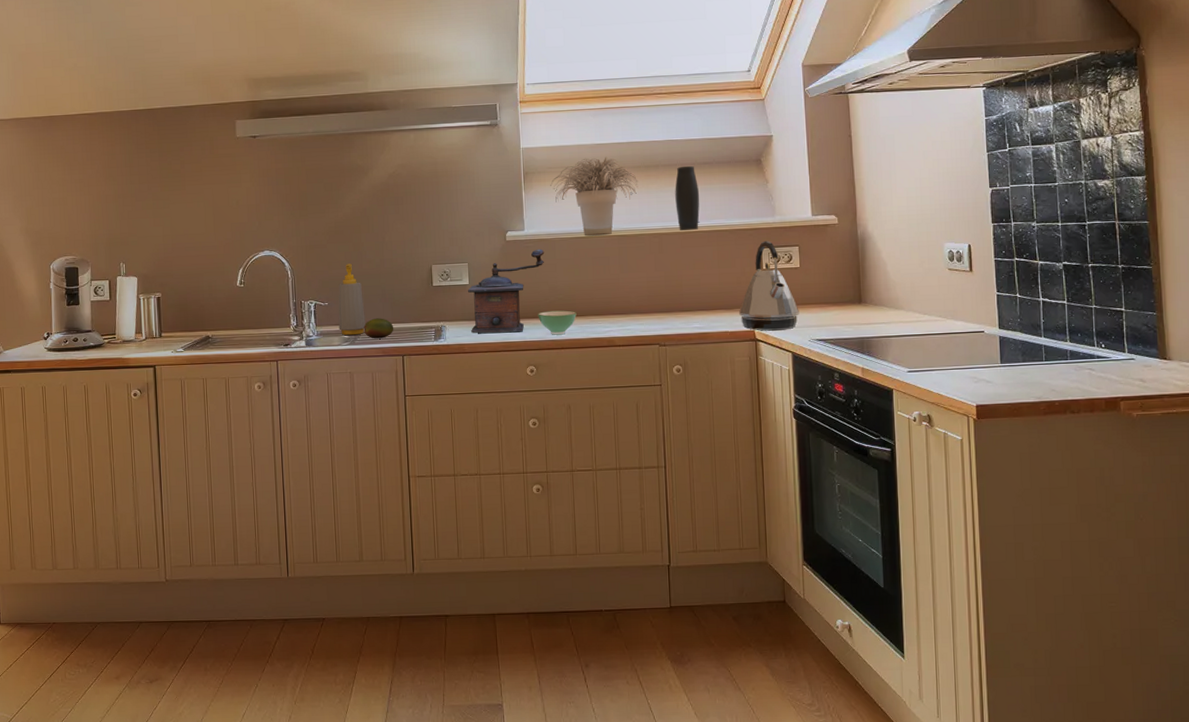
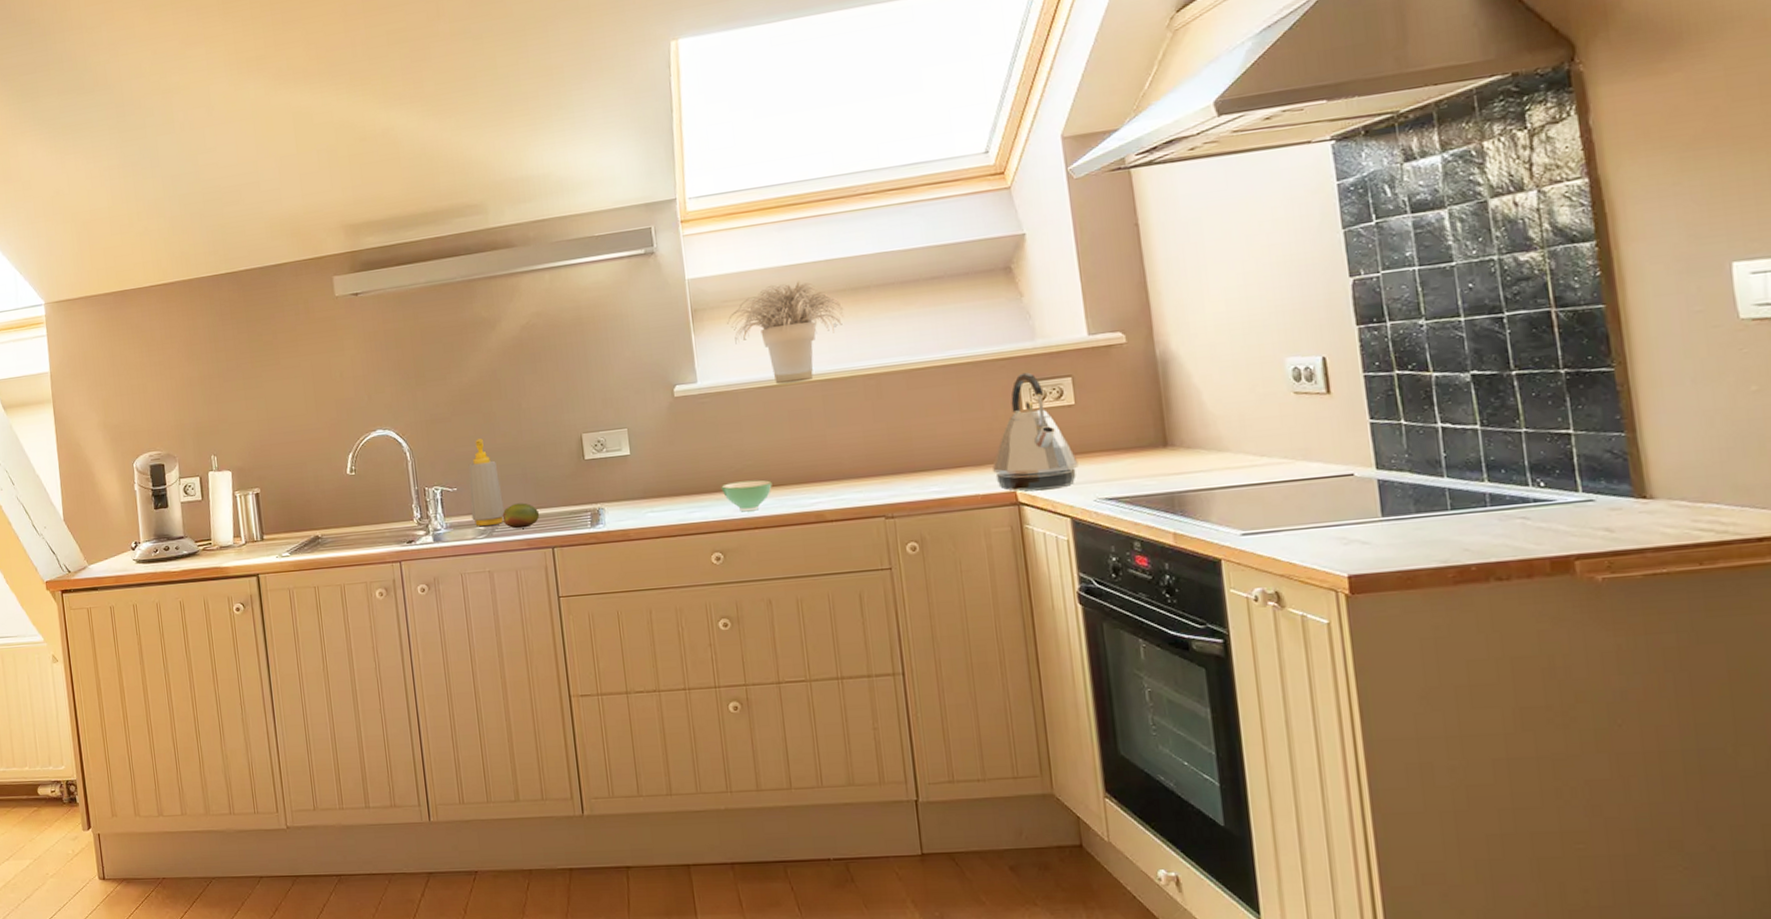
coffee grinder: present [468,249,545,333] -> none [629,404,725,515]
vase: present [675,165,700,232] -> none [893,282,930,369]

